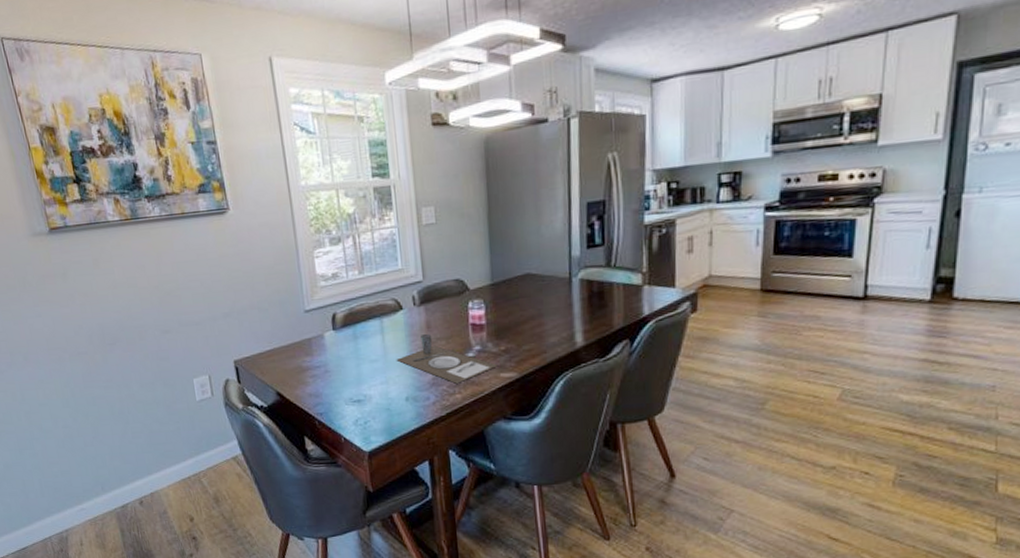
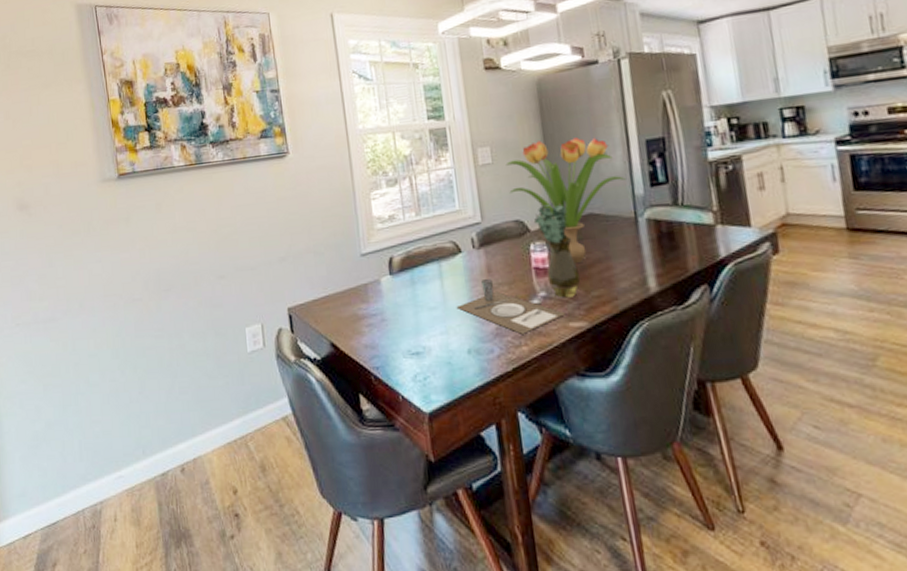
flower arrangement: none [449,199,564,321] -> present [506,137,626,264]
vase: none [473,262,514,352] -> present [533,202,581,298]

